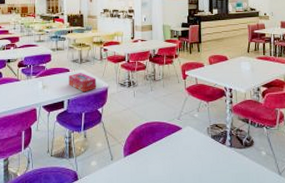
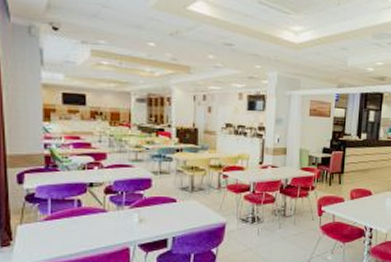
tissue box: present [69,73,97,92] -> none [175,204,212,229]

